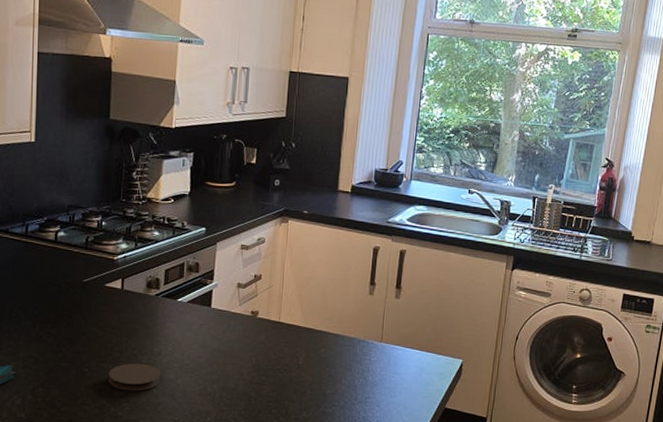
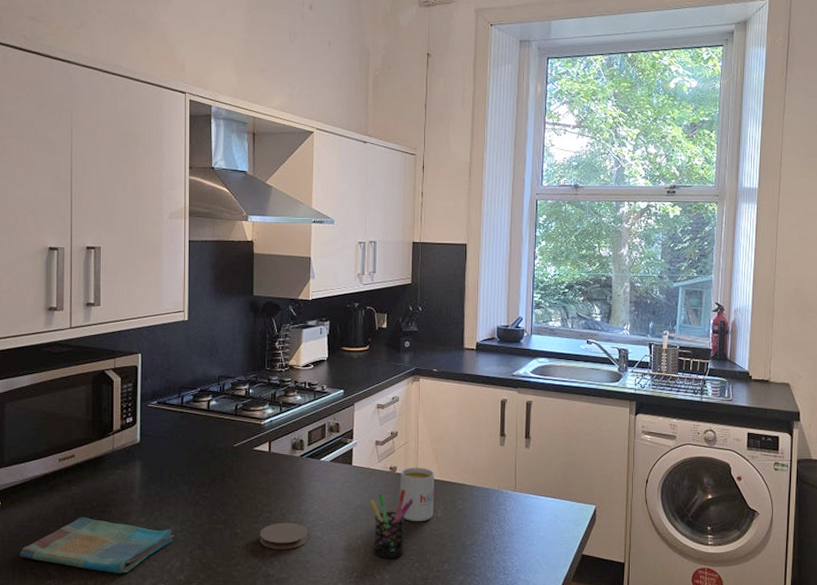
pen holder: none [228,334,275,405] -> present [370,489,414,559]
mug: none [260,312,299,369] -> present [399,467,435,522]

